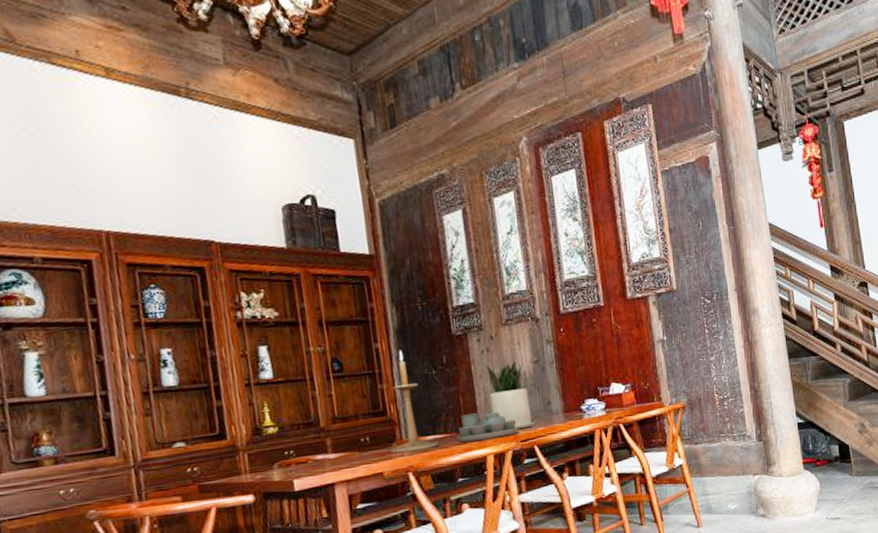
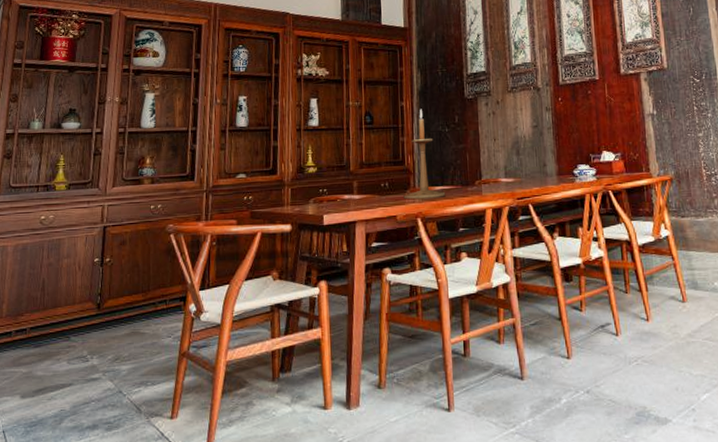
tea set: present [457,411,520,443] -> none [461,169,517,196]
planter: present [485,359,537,429] -> none [491,123,532,187]

